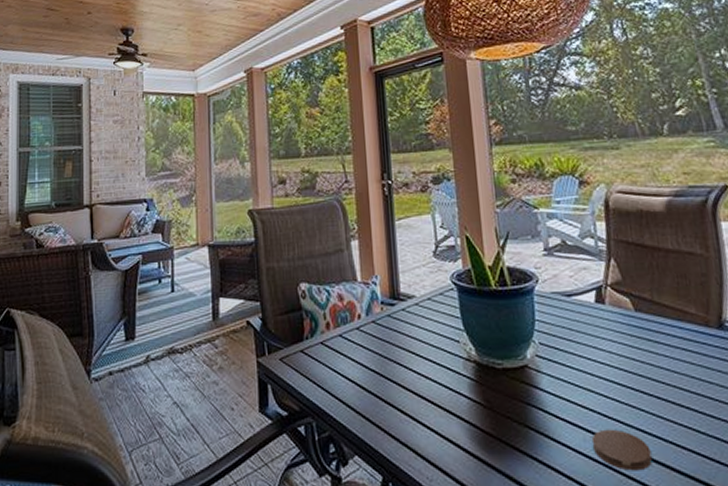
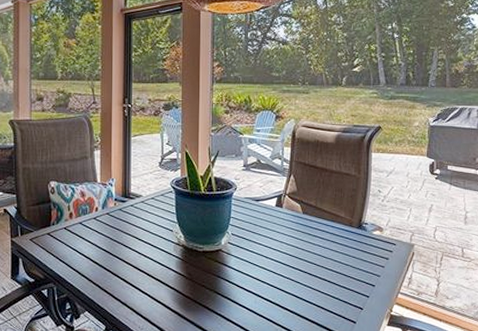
coaster: present [591,429,652,471] -> none [260,295,300,323]

